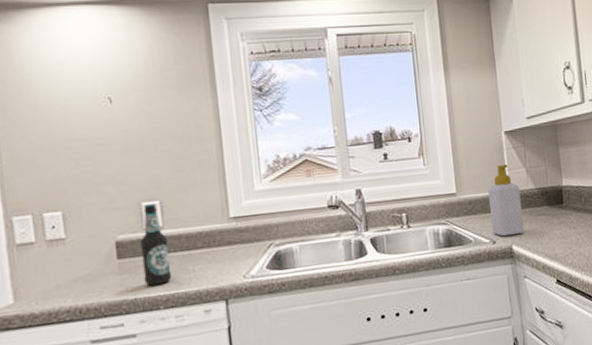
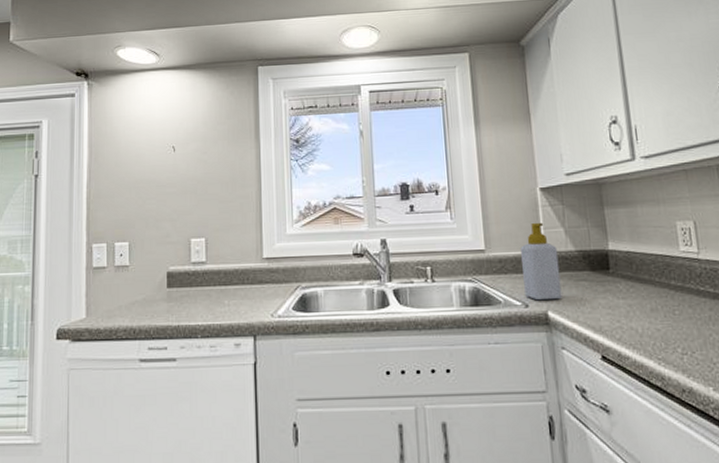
bottle: present [140,203,172,286] -> none [187,240,210,315]

